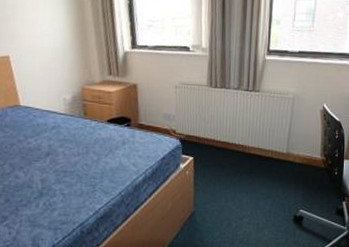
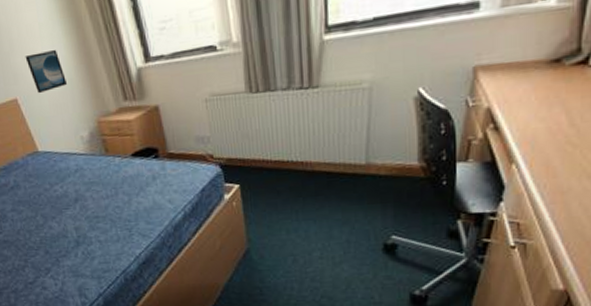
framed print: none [25,21,61,56] -> present [25,50,68,94]

